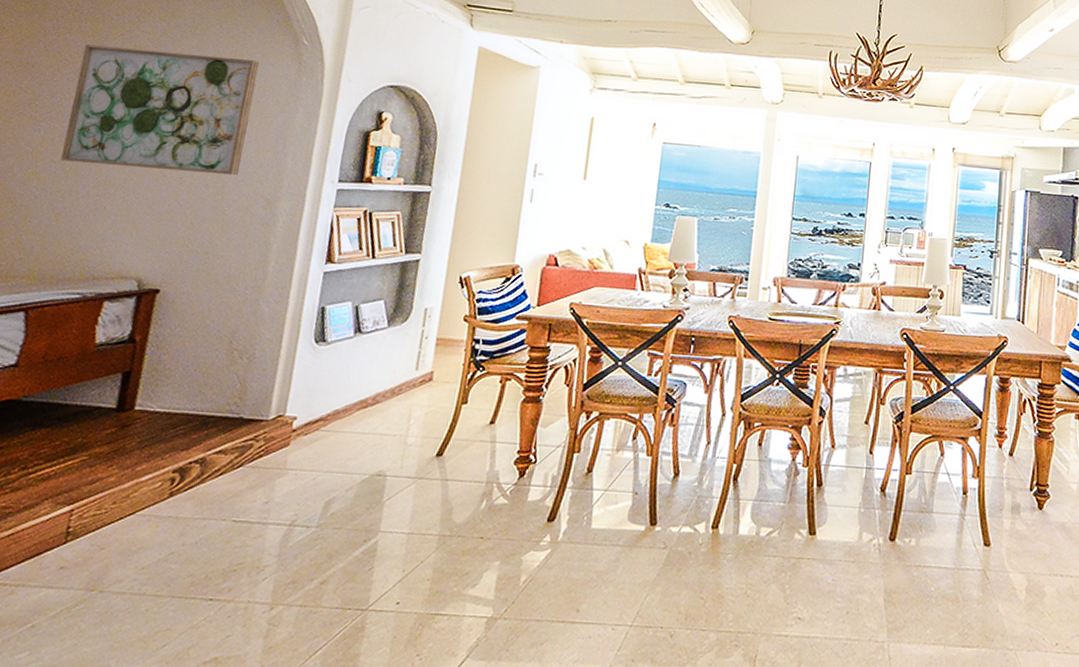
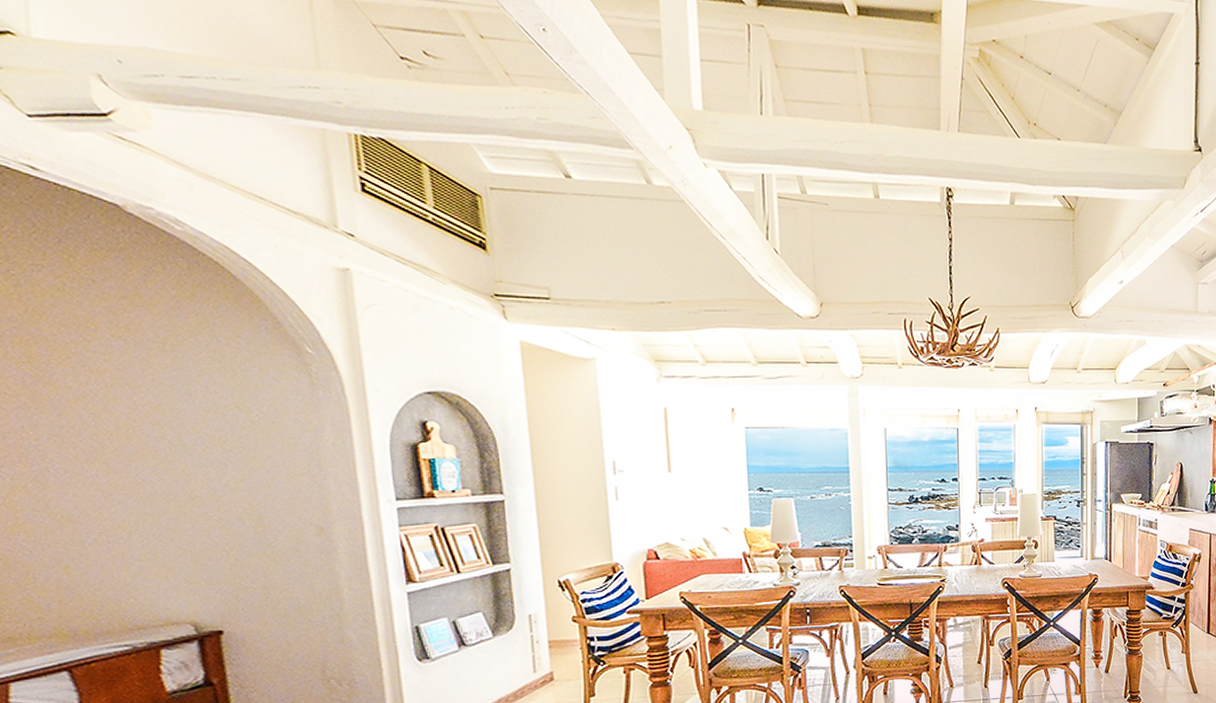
wall art: present [60,44,260,176] -> none [24,373,275,508]

